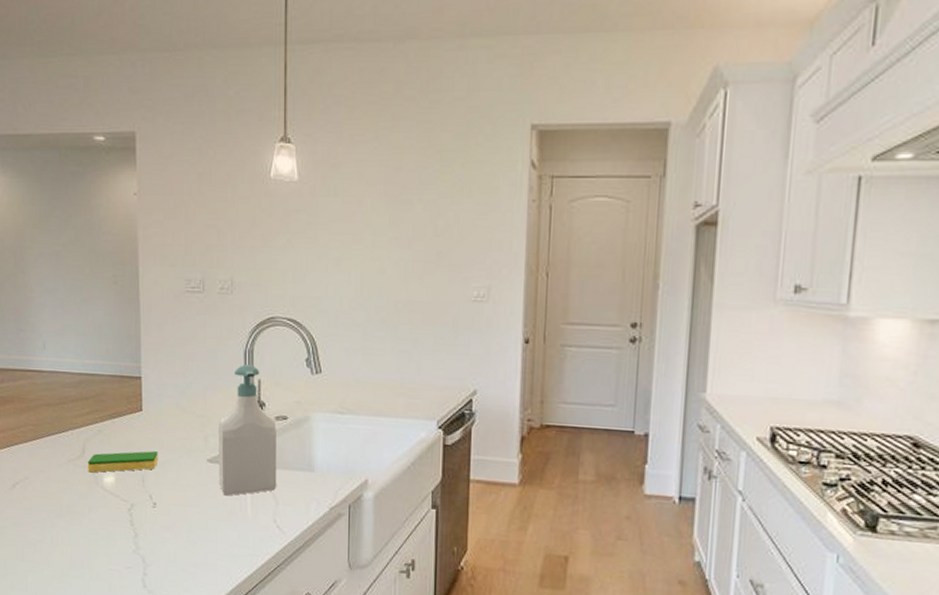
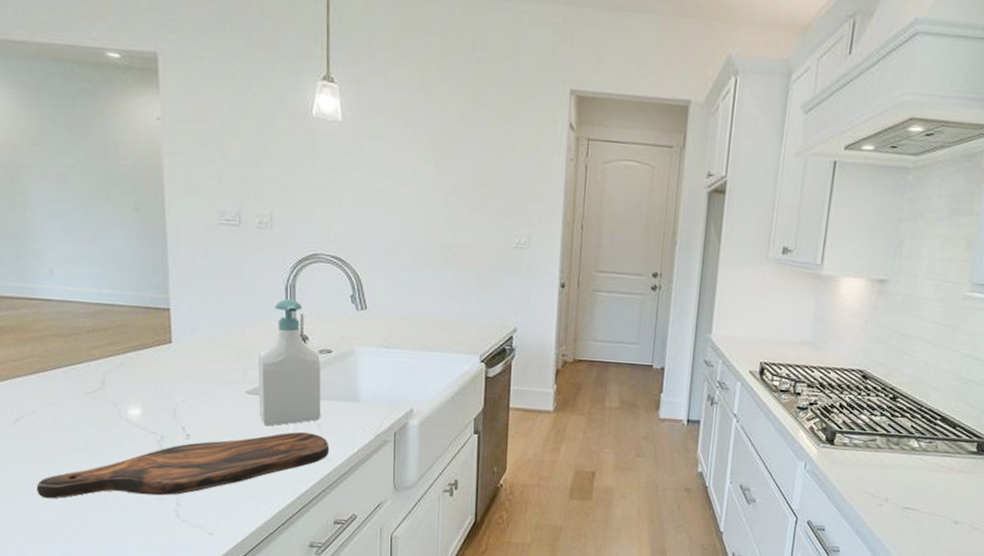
cutting board: none [27,502,285,565] -> present [36,432,330,499]
dish sponge: present [87,451,158,473] -> none [108,383,191,406]

